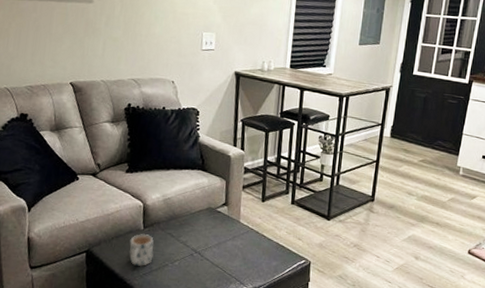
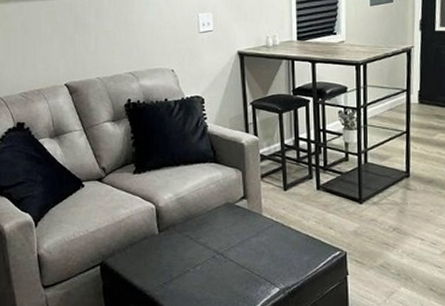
mug: present [129,233,154,266] -> none [145,238,172,275]

